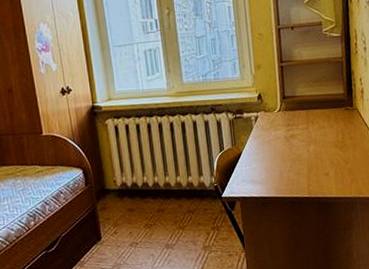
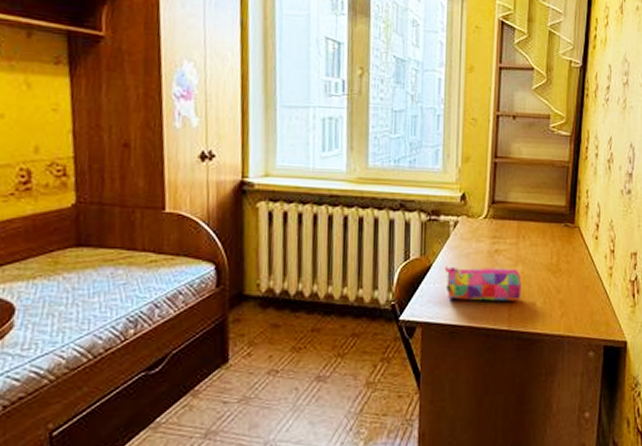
pencil case: none [252,147,316,178] -> present [444,266,522,301]

